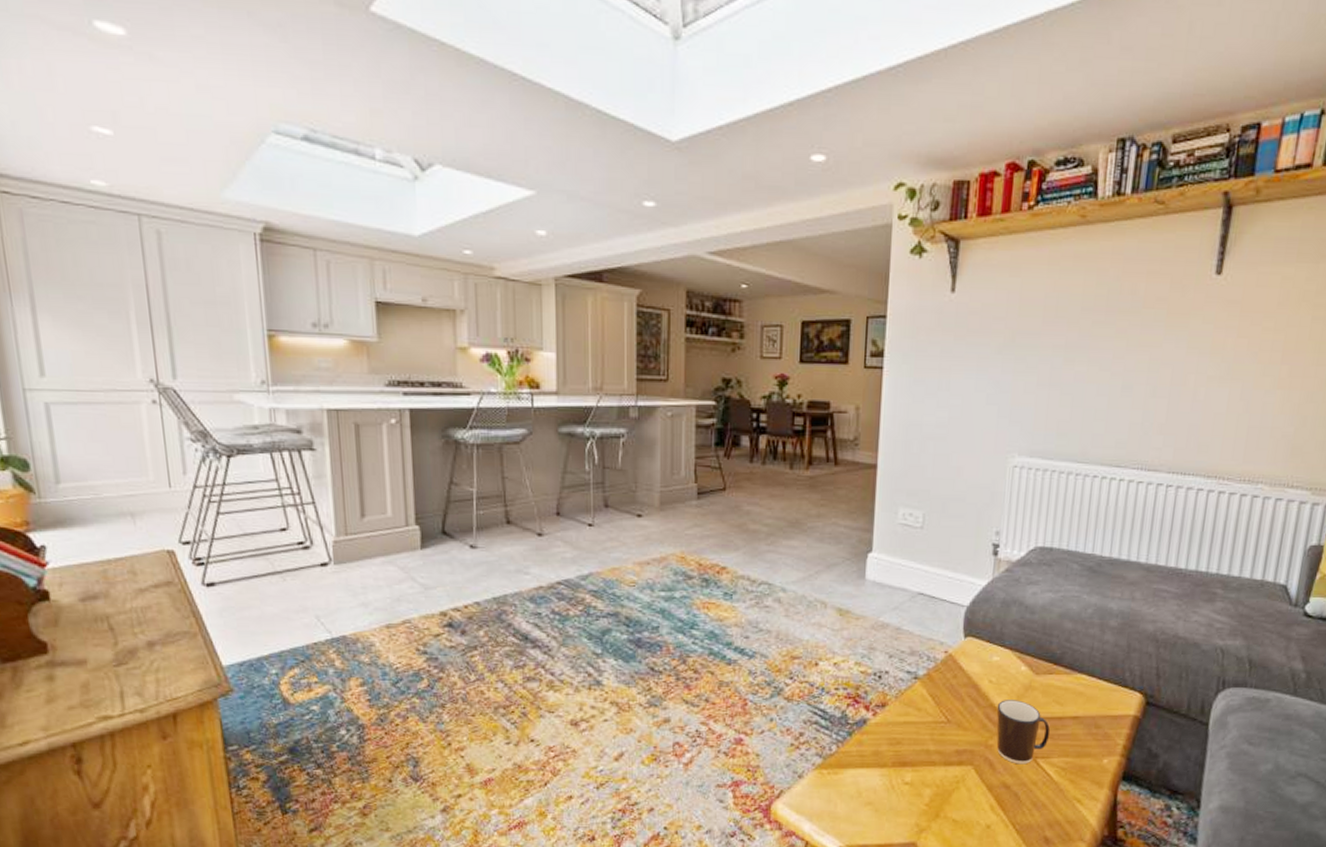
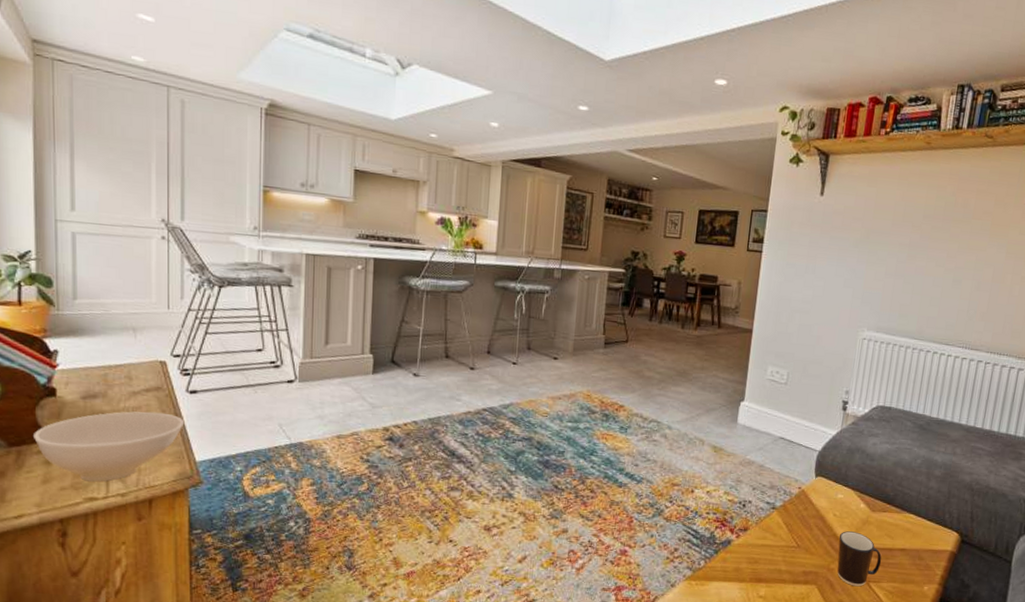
bowl: none [28,611,204,698] -> present [32,411,185,482]

